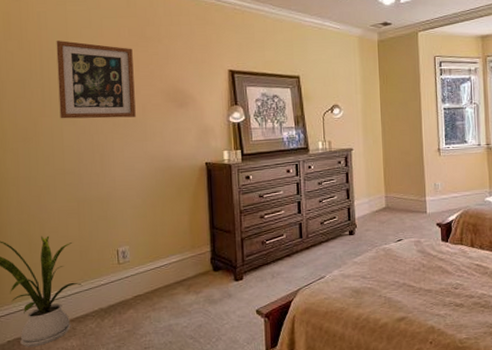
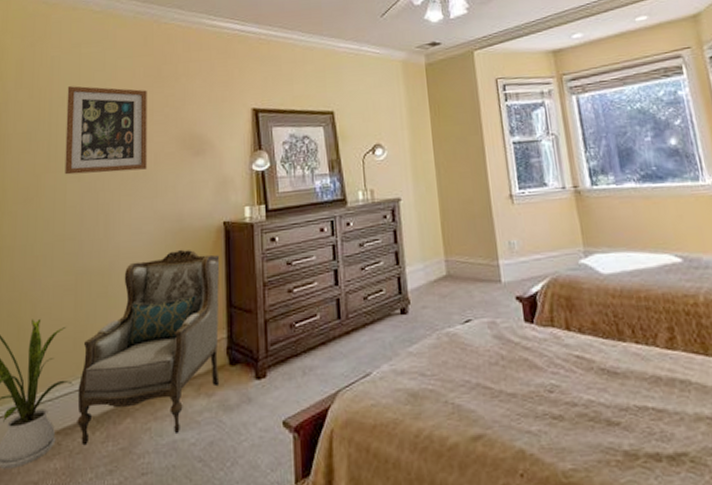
armchair: none [86,183,206,329] -> present [77,249,220,446]

